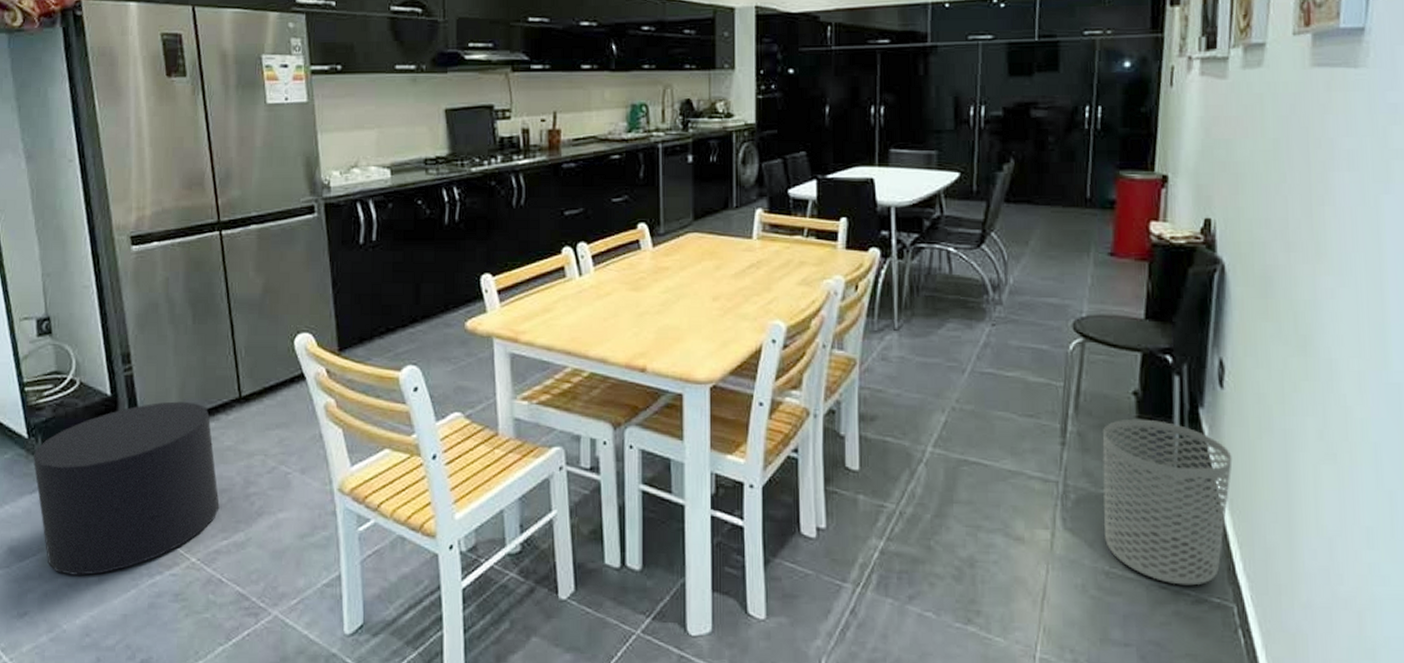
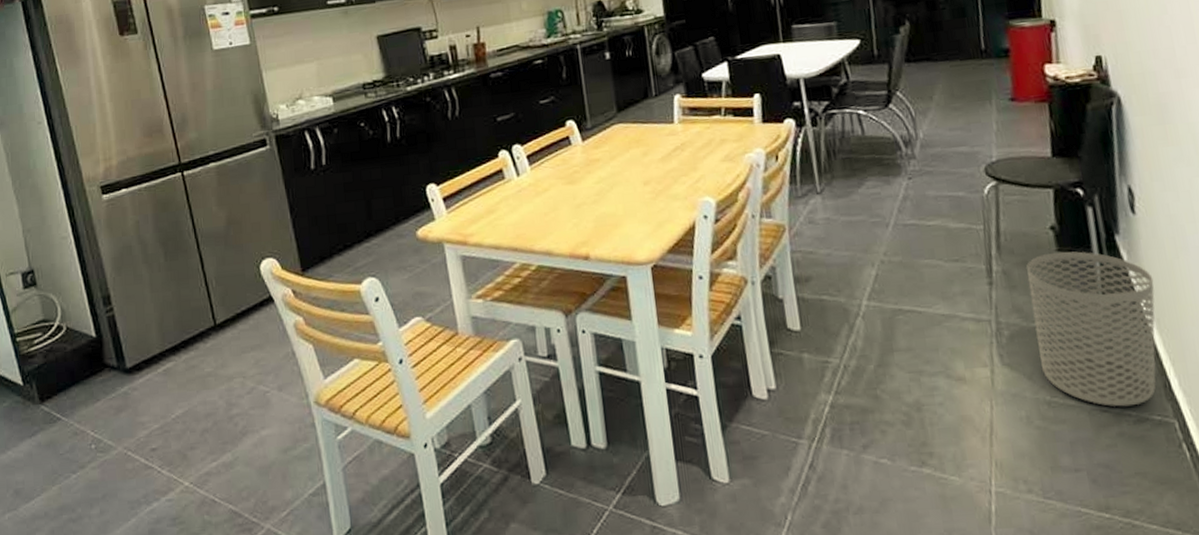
stool: present [33,401,220,576] -> none [30,334,206,511]

